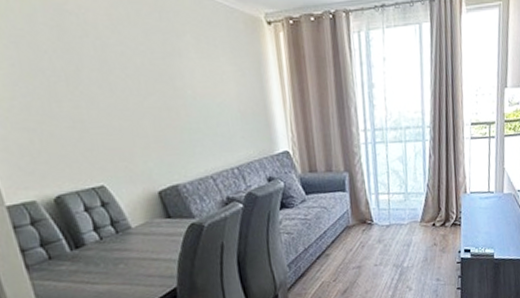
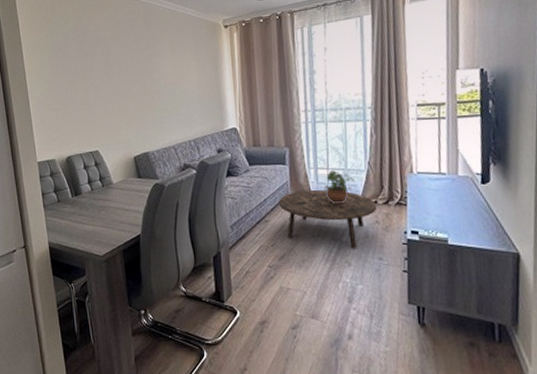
coffee table: none [339,216,436,274] -> present [279,189,378,249]
potted plant: none [385,195,415,231] -> present [324,170,355,204]

